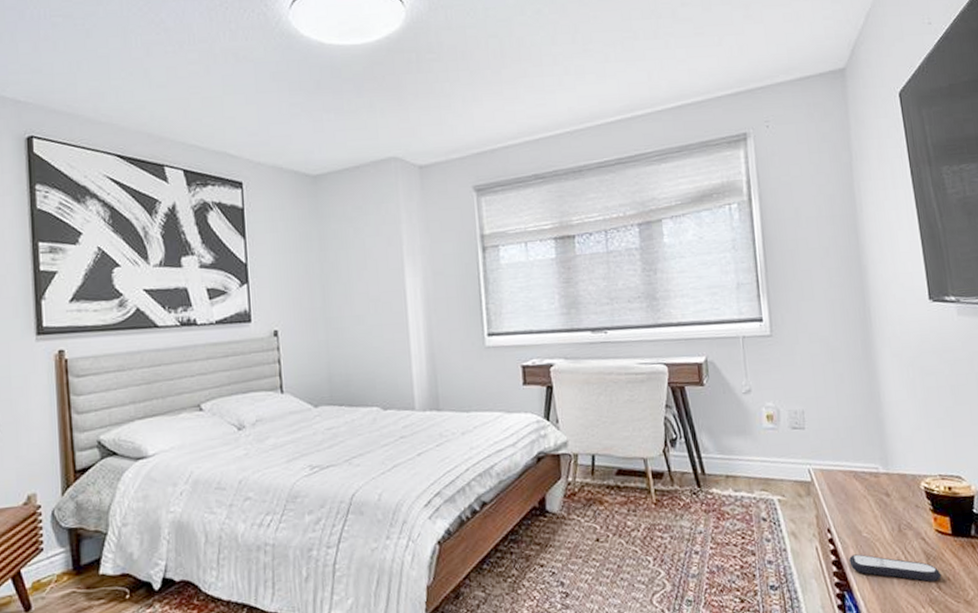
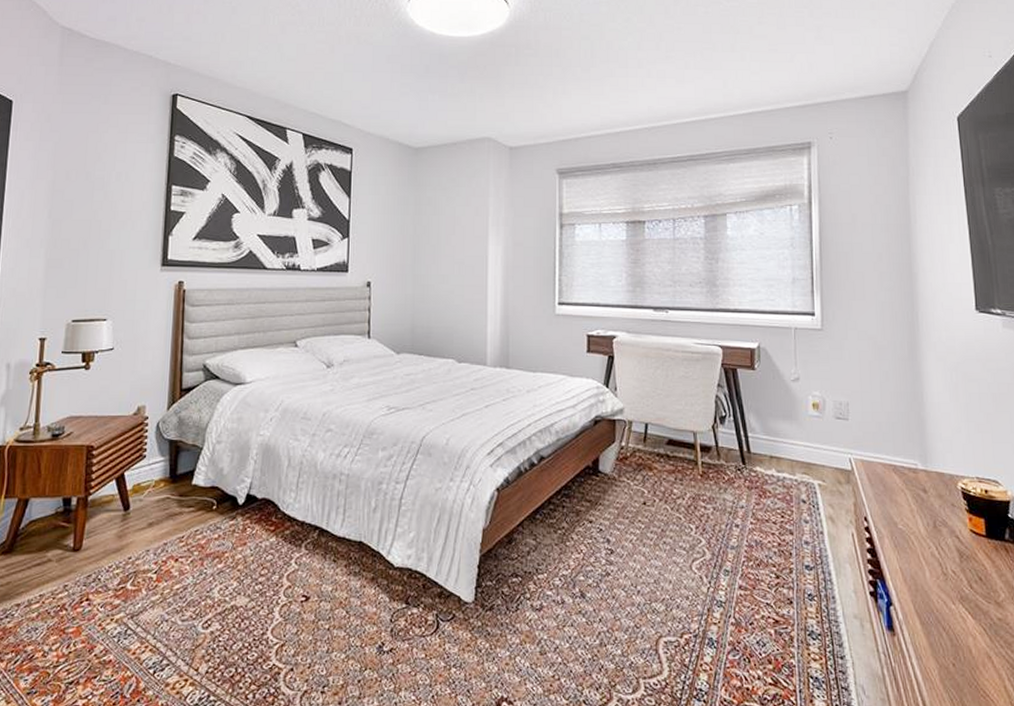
remote control: present [849,554,942,582] -> none [883,545,974,580]

